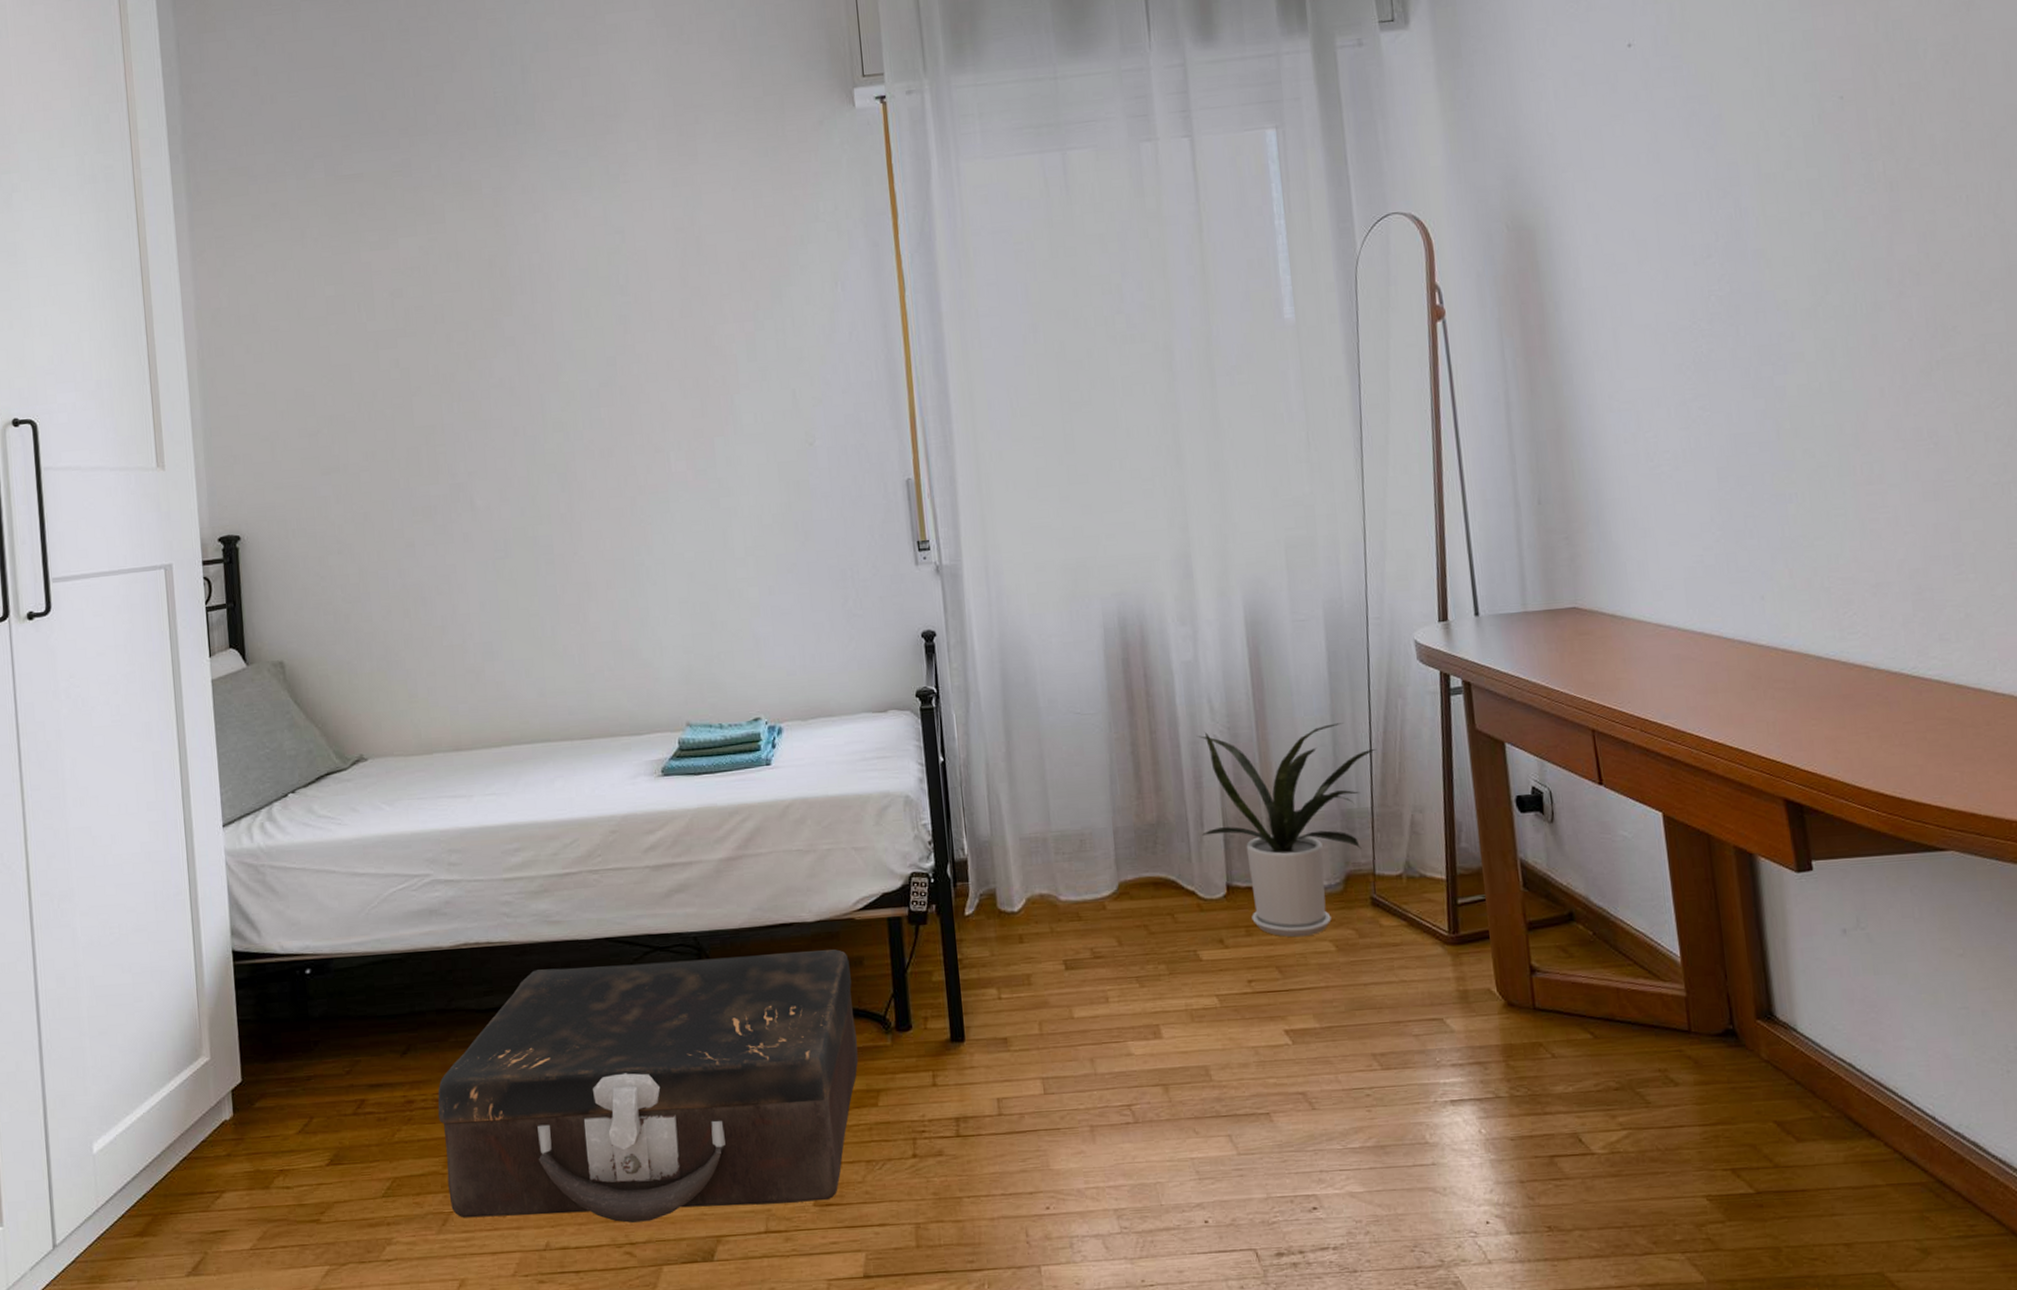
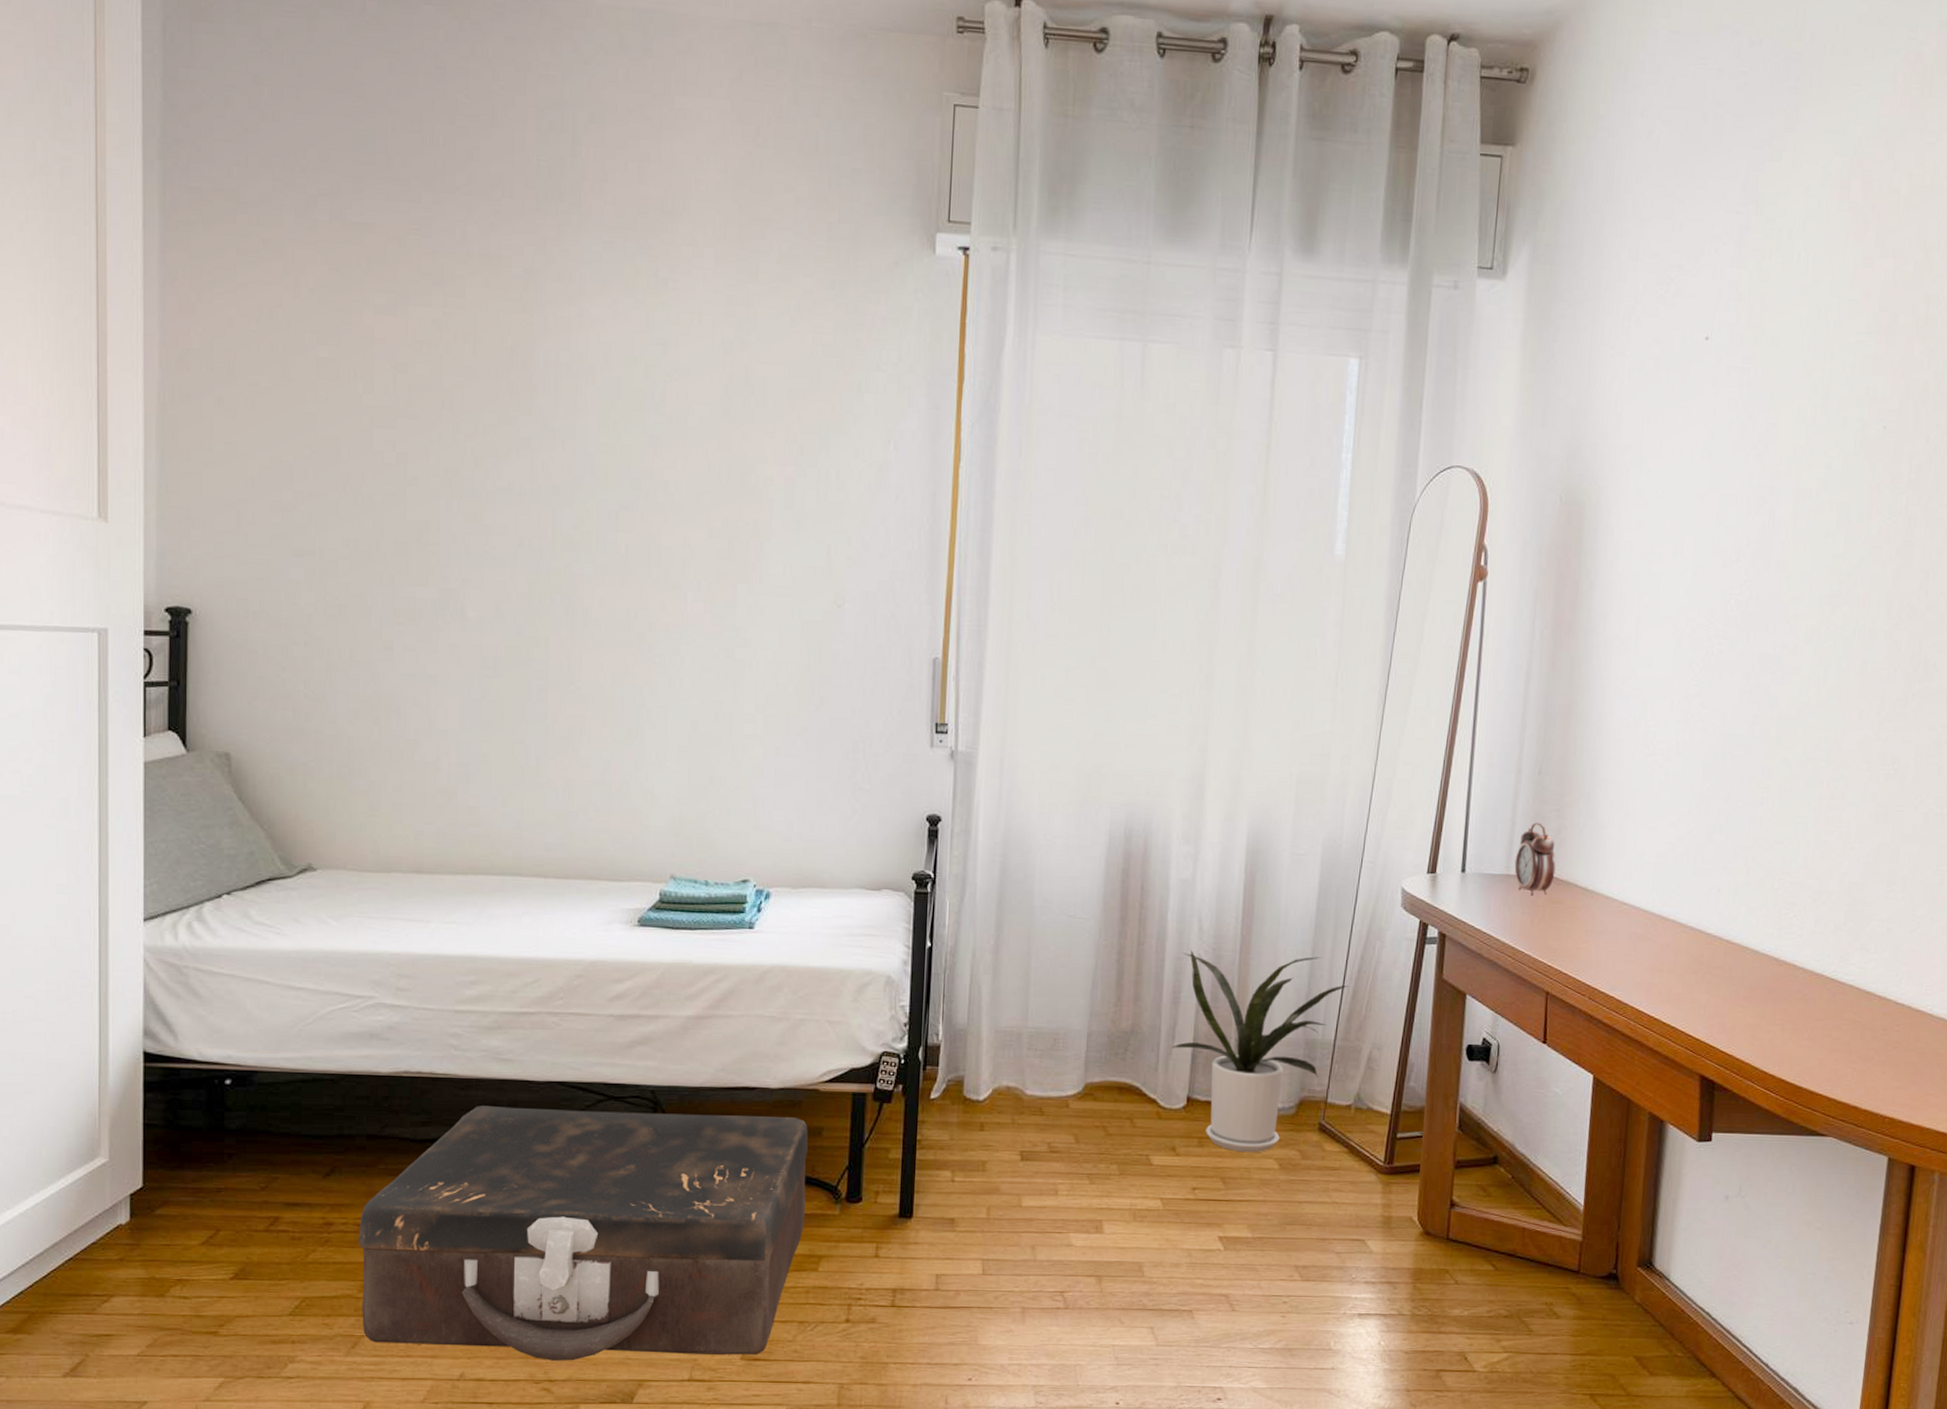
alarm clock: none [1530,553,1577,630] -> present [1514,822,1556,896]

